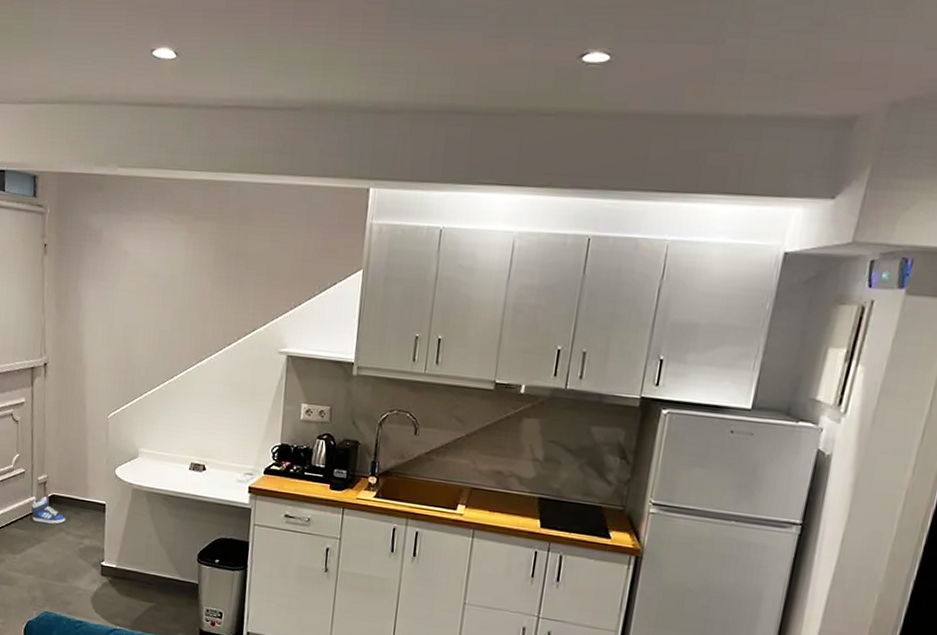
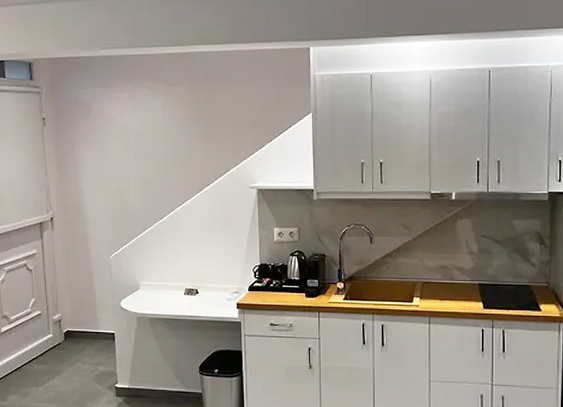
sneaker: present [31,496,66,524] -> none [50,332,81,356]

